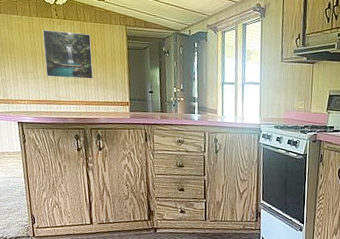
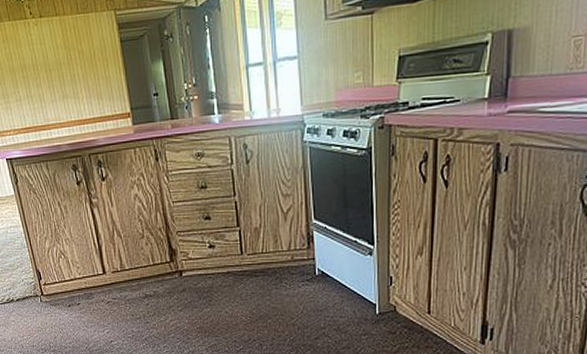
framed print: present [42,30,94,79] -> none [18,31,84,96]

